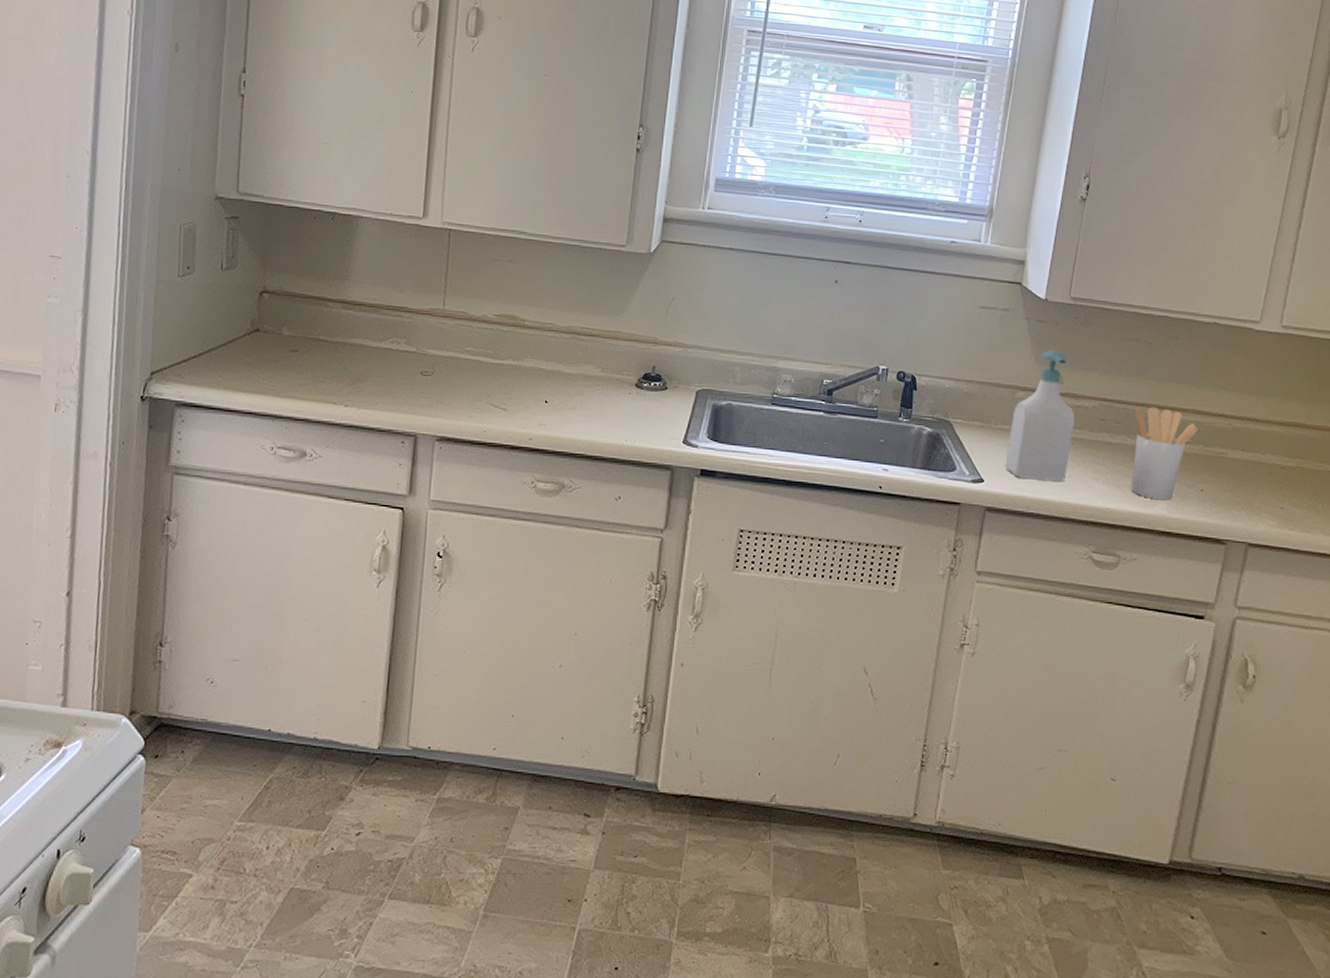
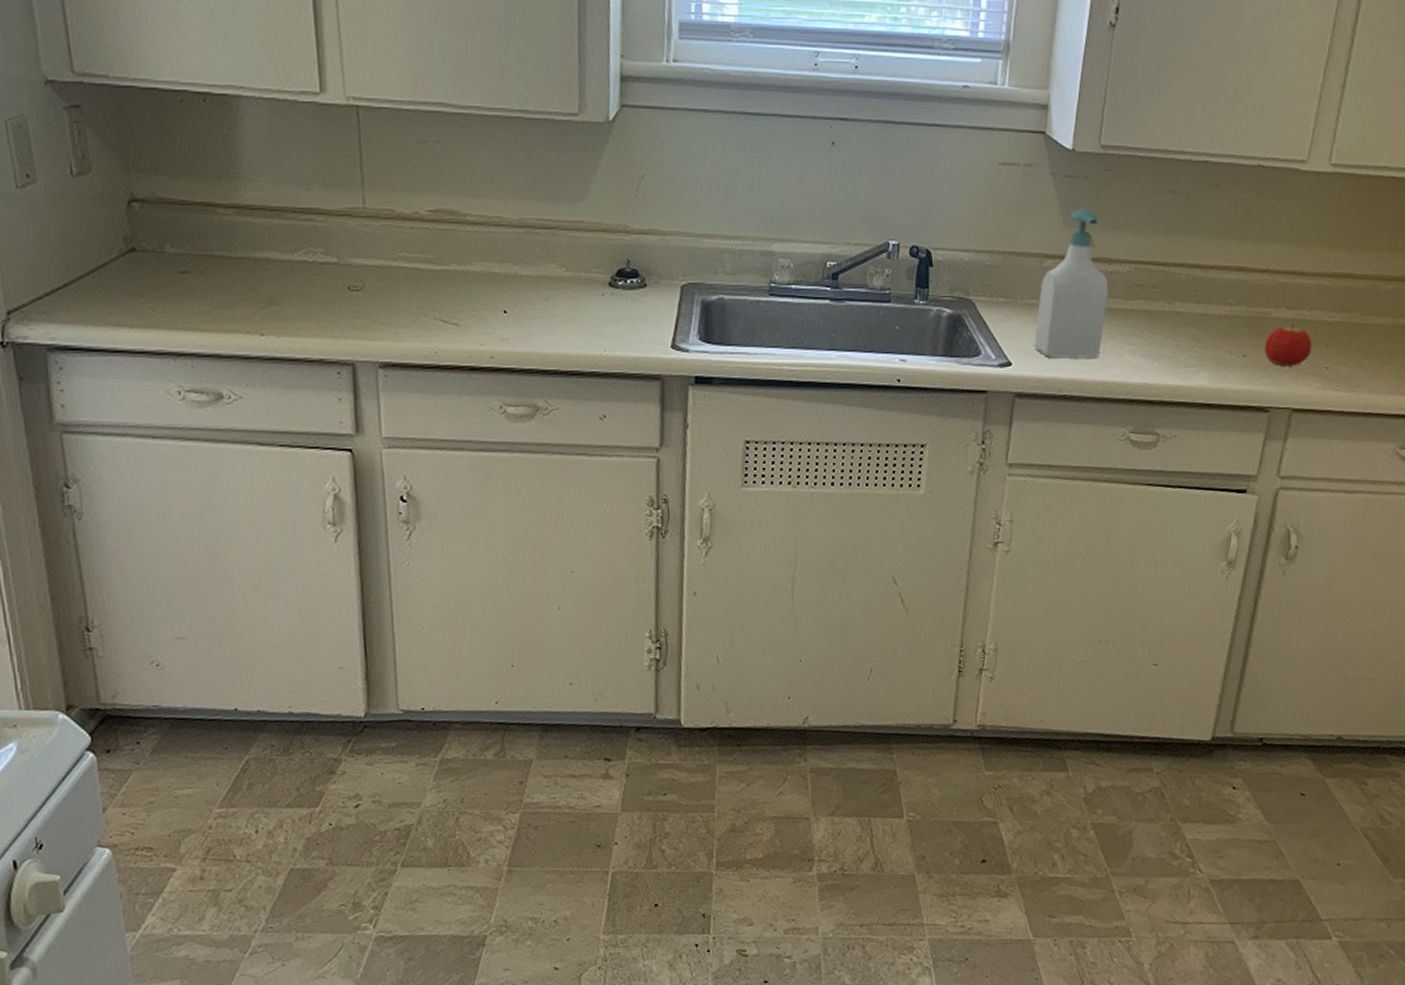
utensil holder: present [1131,406,1198,500] -> none [1170,266,1240,370]
fruit: none [1220,464,1267,504] -> present [1264,323,1312,367]

